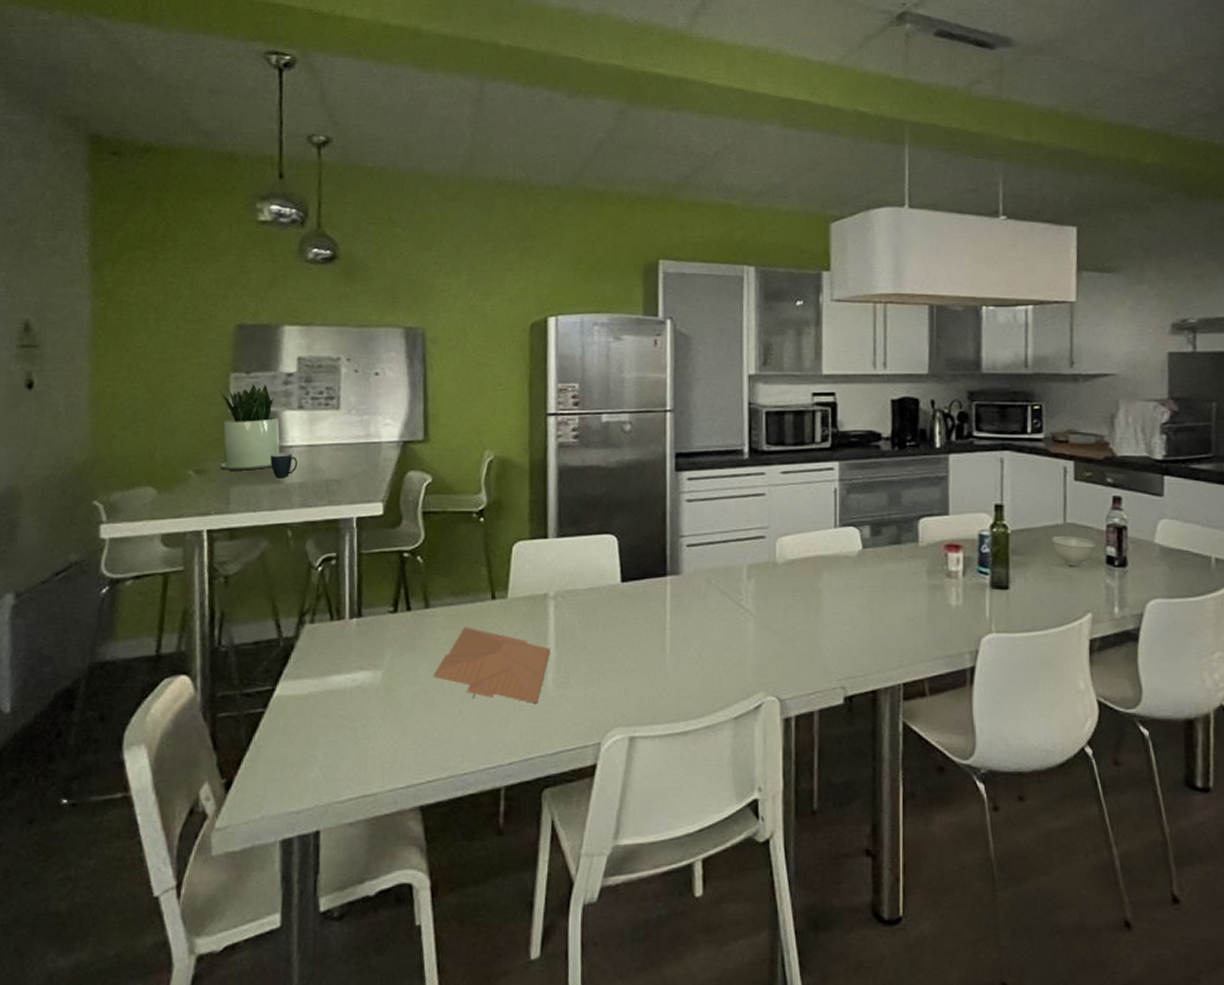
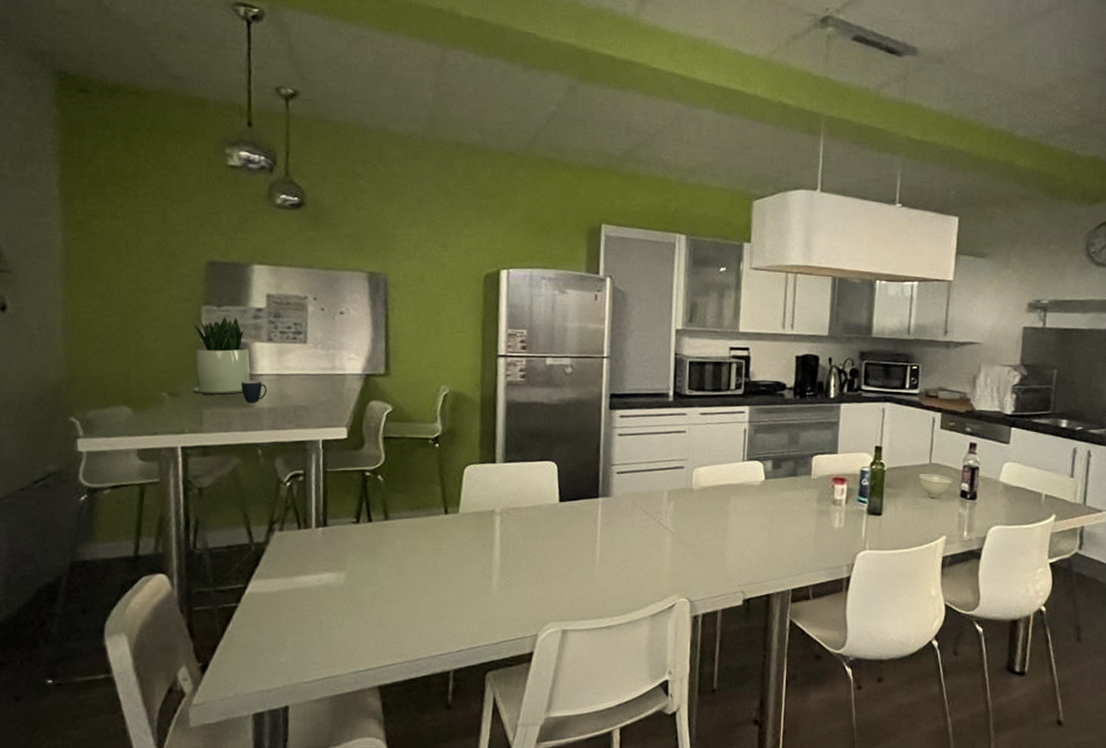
papers: present [433,627,551,703] -> none [391,536,496,602]

